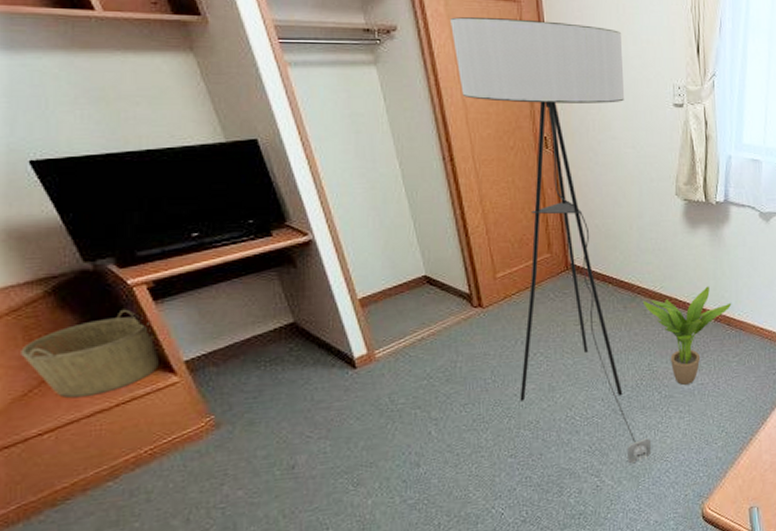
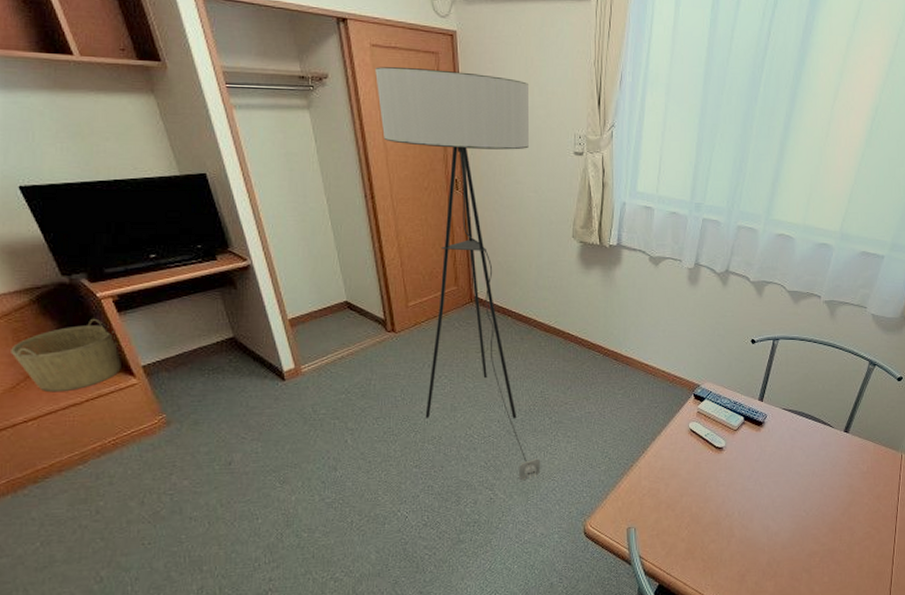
potted plant: present [642,286,732,385] -> none [538,323,620,412]

